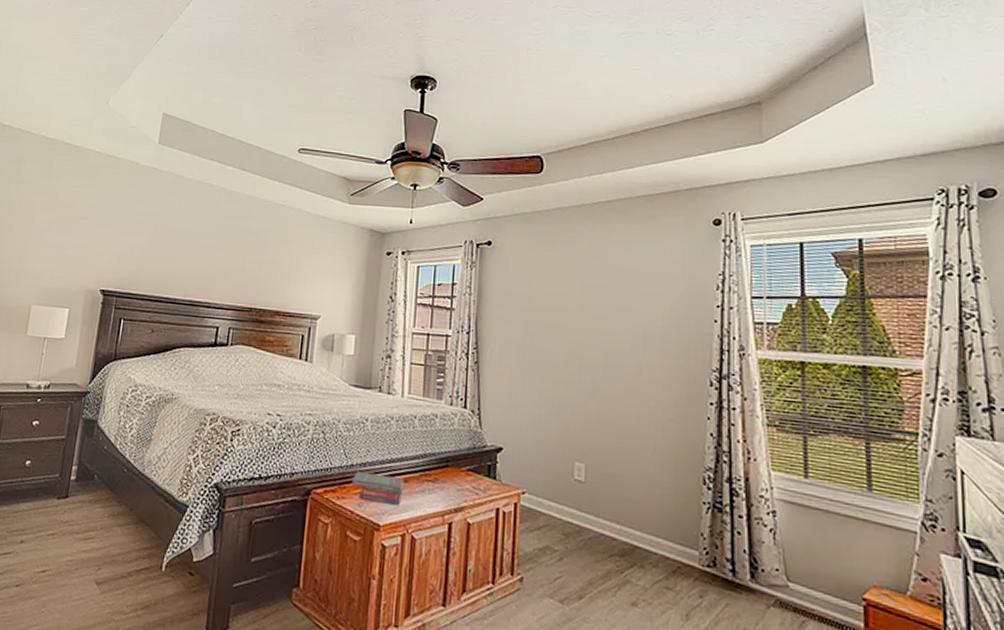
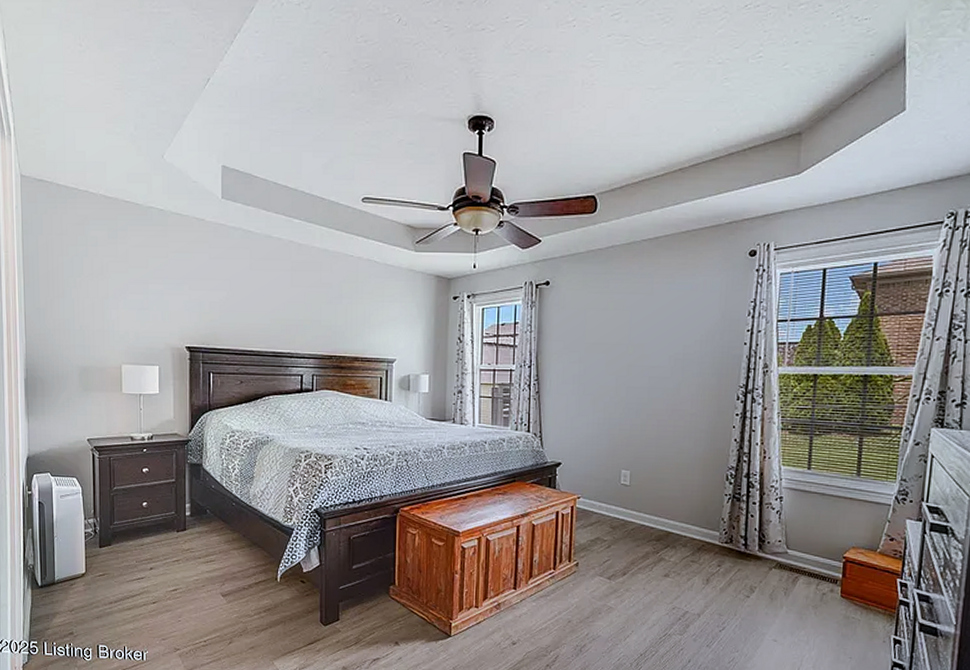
books: present [351,471,404,507] -> none [433,491,478,516]

